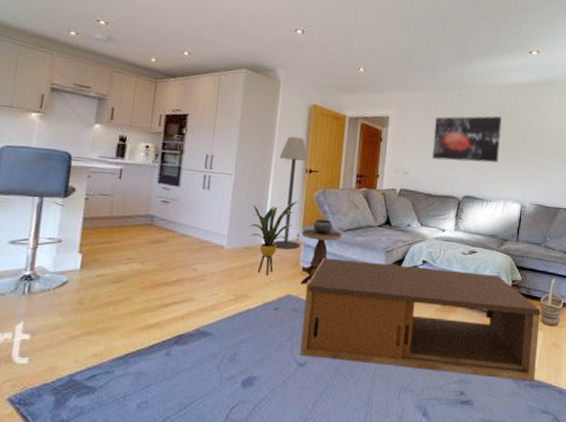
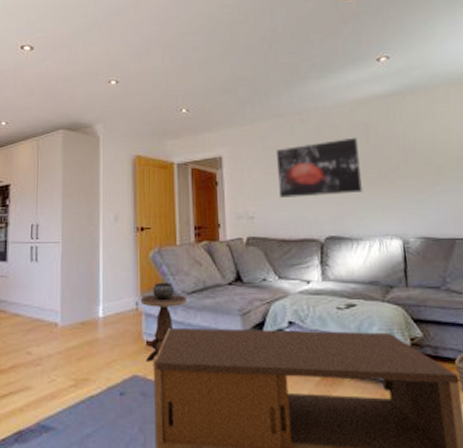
house plant: present [249,201,299,276] -> none [82,264,134,354]
floor lamp: present [272,136,309,250] -> none [107,193,140,321]

